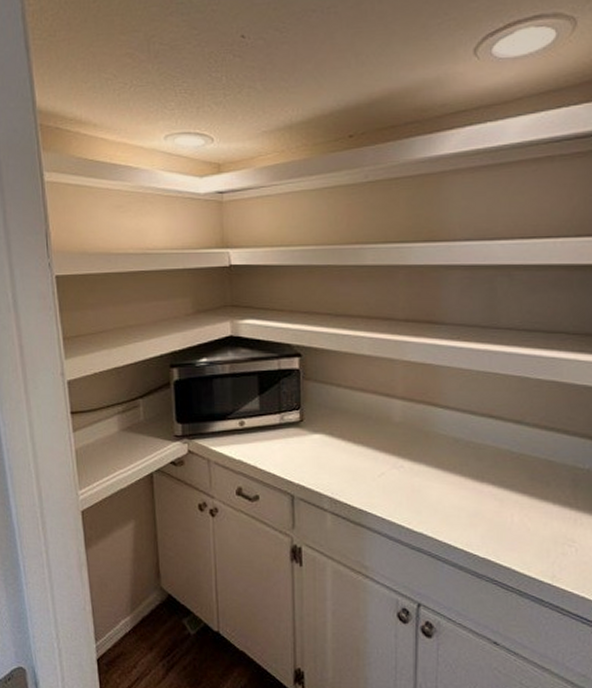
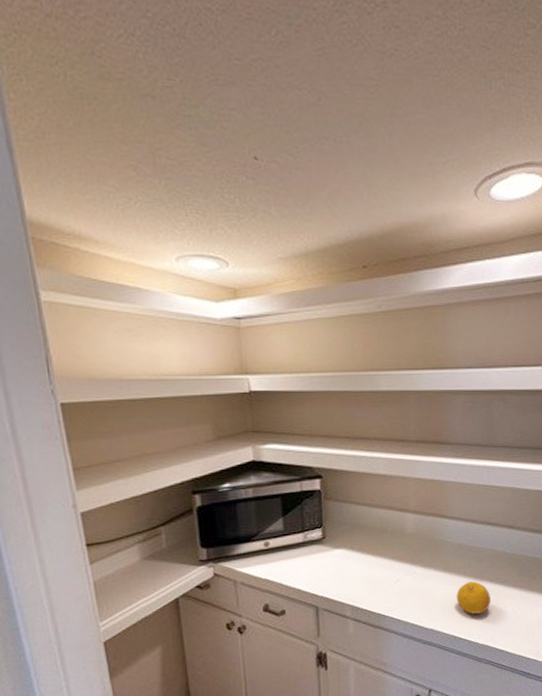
fruit: none [450,482,494,521] -> present [456,581,491,614]

